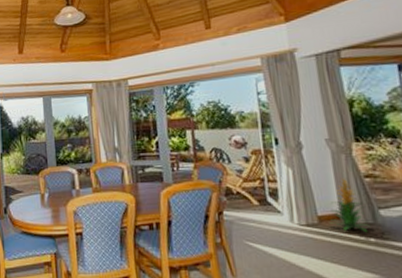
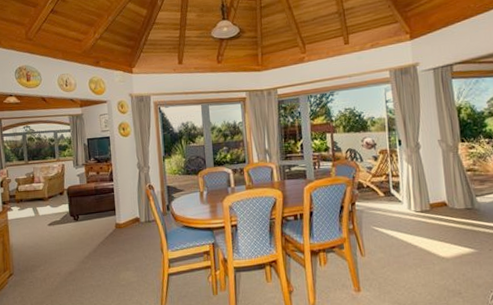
indoor plant: present [329,178,369,233] -> none [439,172,468,216]

